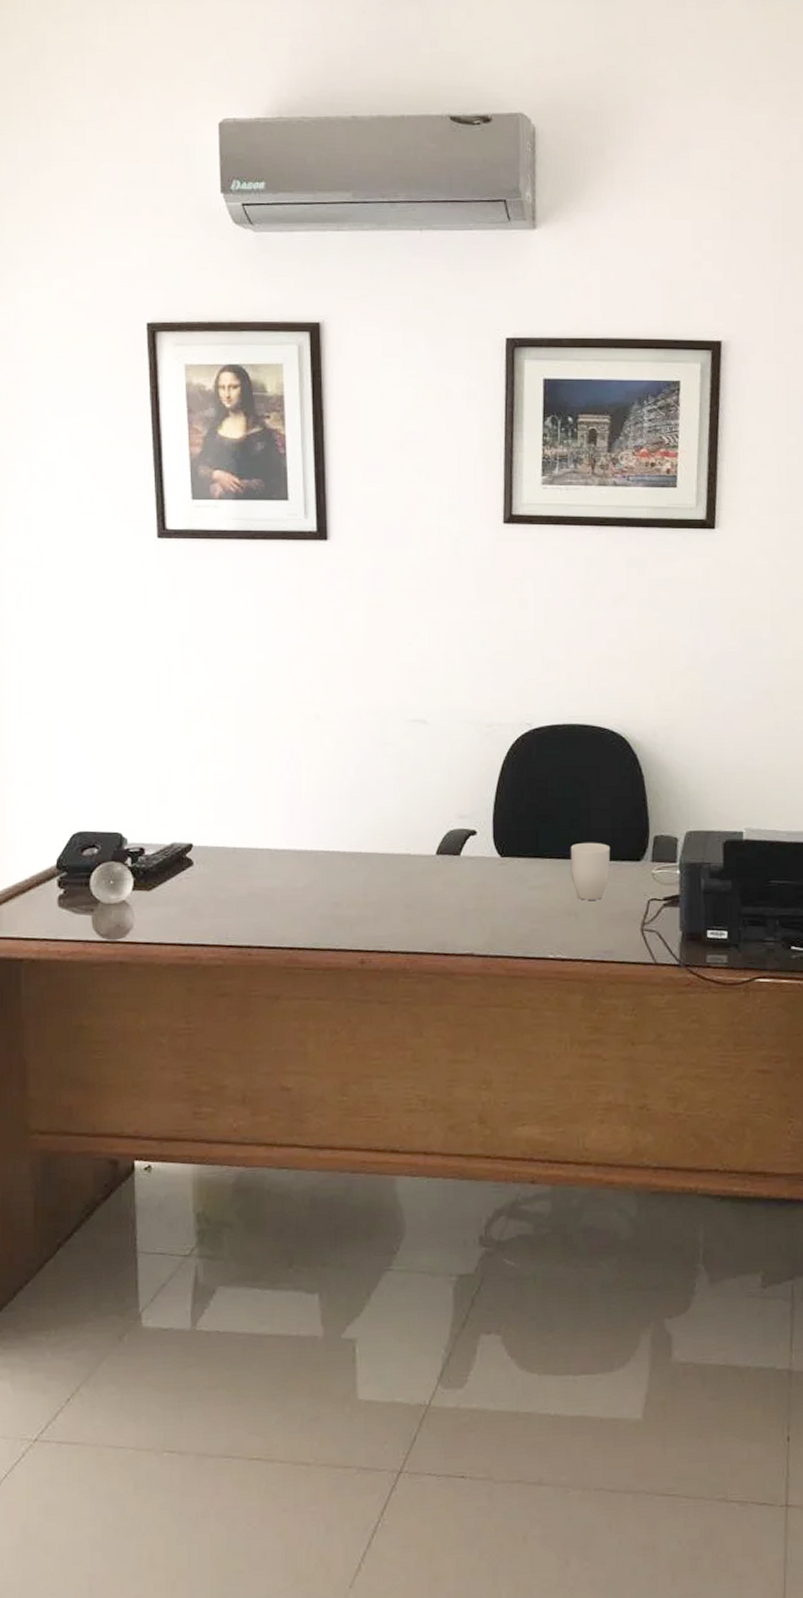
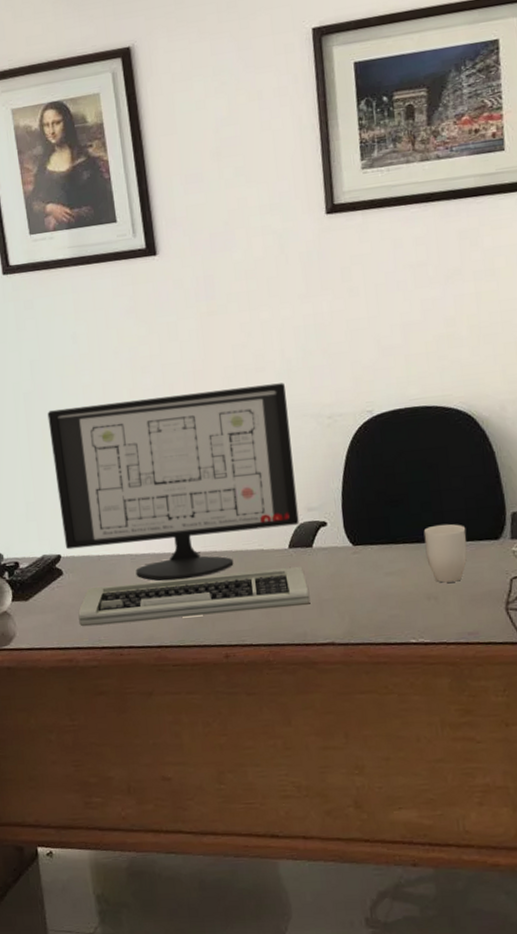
computer monitor: none [193,686,449,879] -> present [47,382,299,581]
computer keyboard: none [206,875,453,923] -> present [78,567,311,627]

